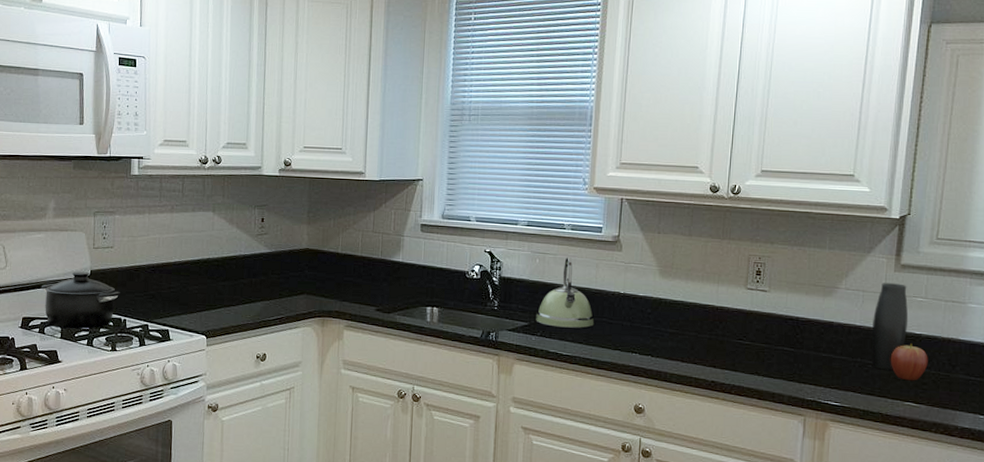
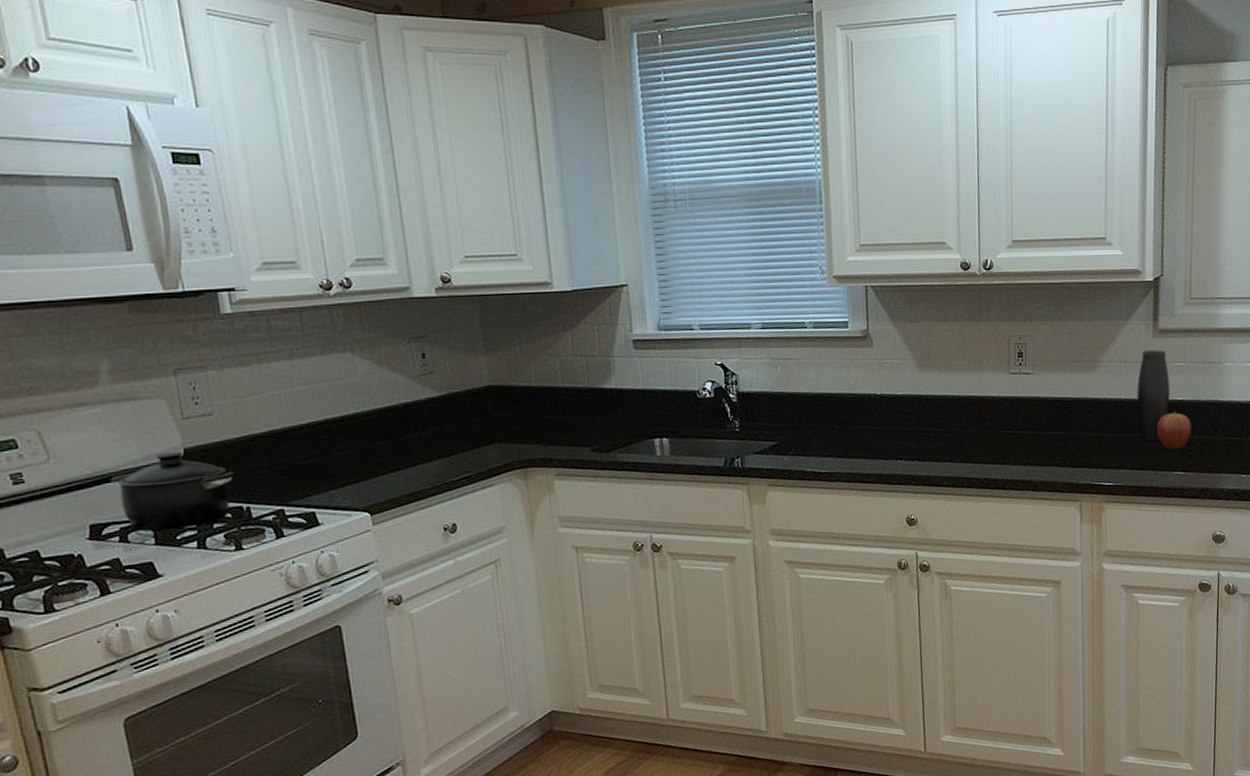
kettle: present [534,256,595,329] -> none [784,359,853,443]

